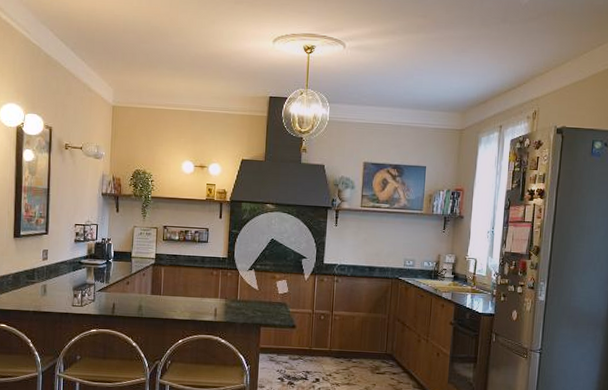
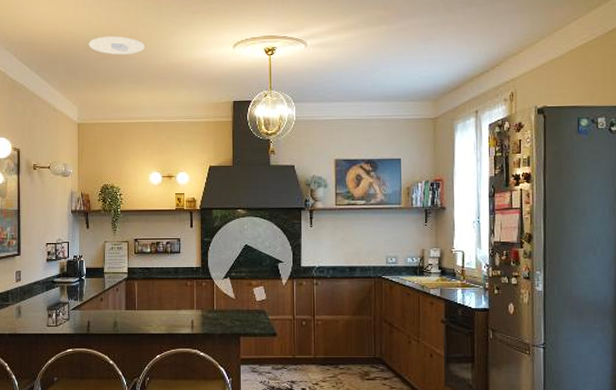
recessed light: none [127,19,185,40] -> present [88,36,145,55]

